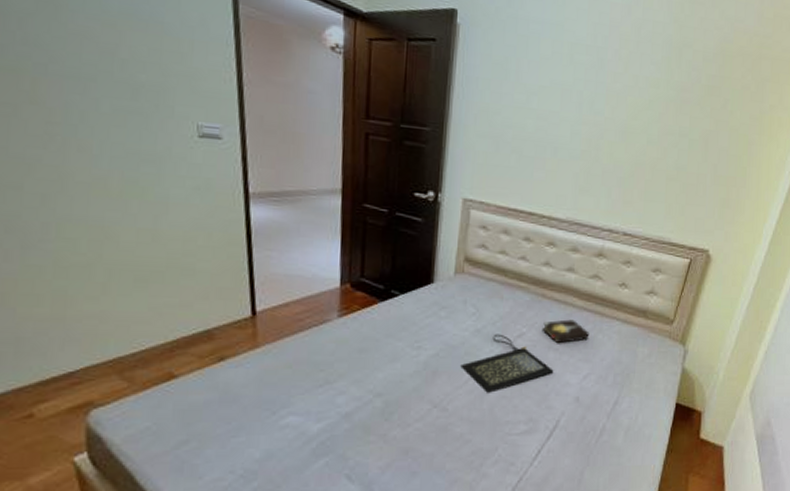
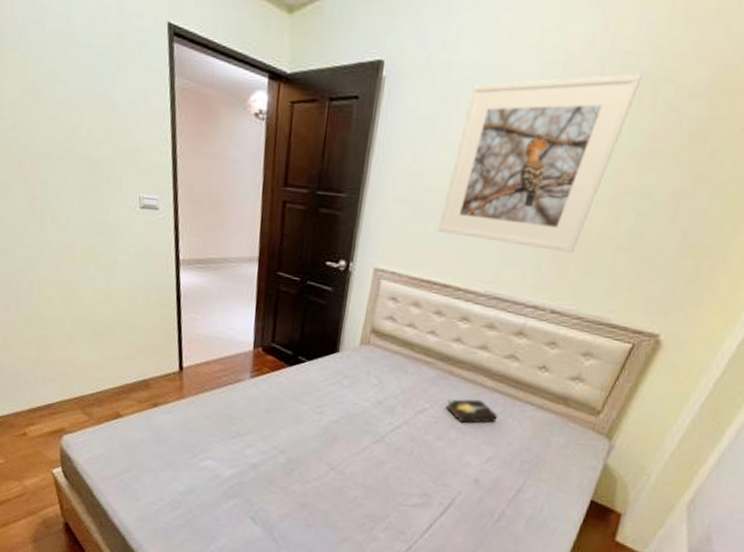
clutch bag: present [460,333,554,394] -> none [359,406,454,464]
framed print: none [519,37,669,182] -> present [438,73,643,253]

